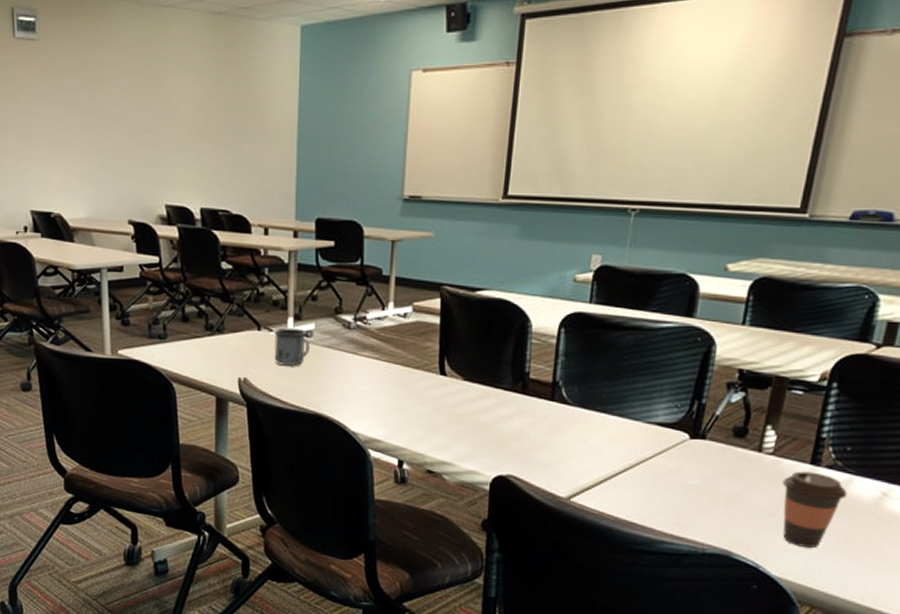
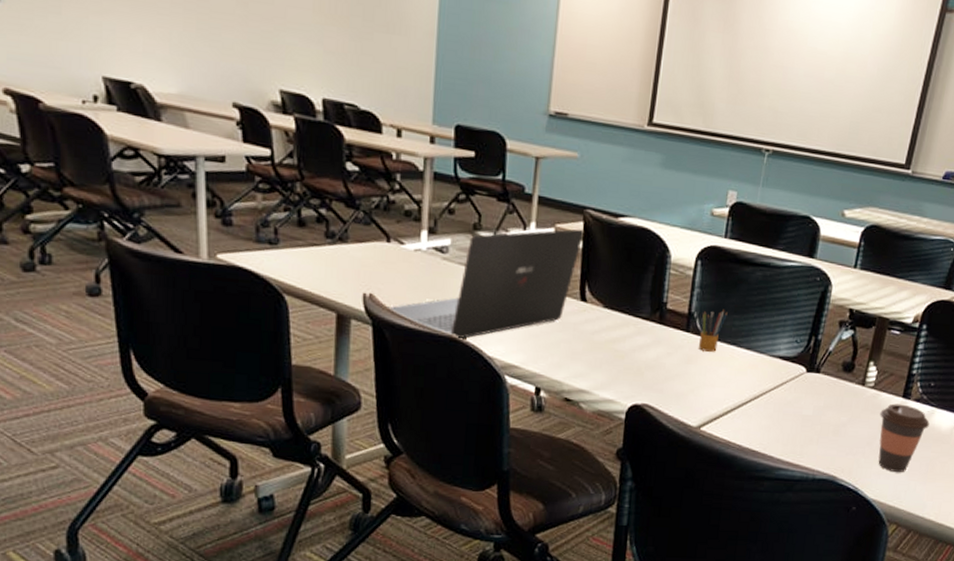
laptop: none [259,305,442,416] -> present [387,229,585,339]
mug: present [274,327,310,366] -> none [405,241,445,284]
pencil box: none [564,376,596,421] -> present [698,309,728,352]

